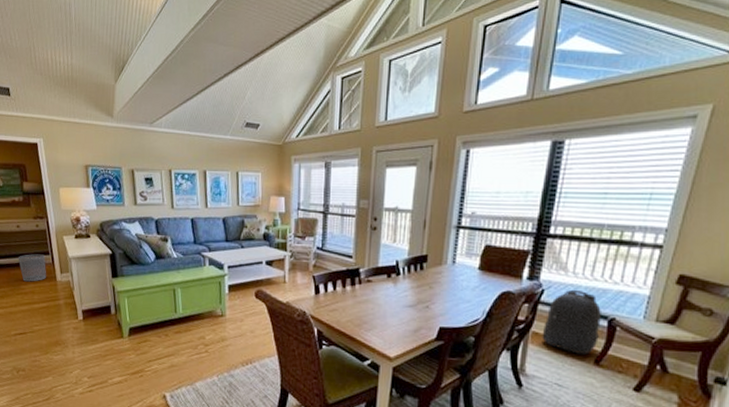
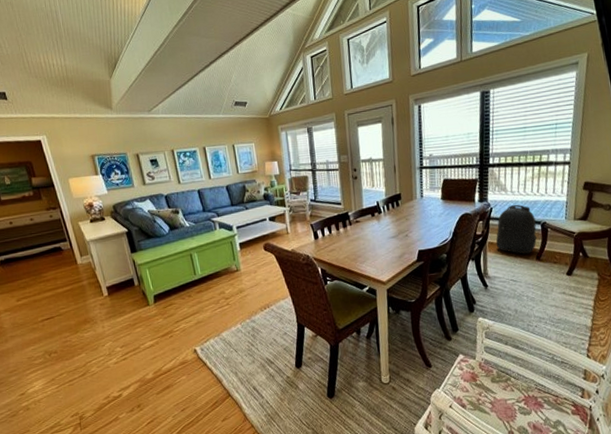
waste bin: present [18,254,47,282] -> none [35,242,67,270]

